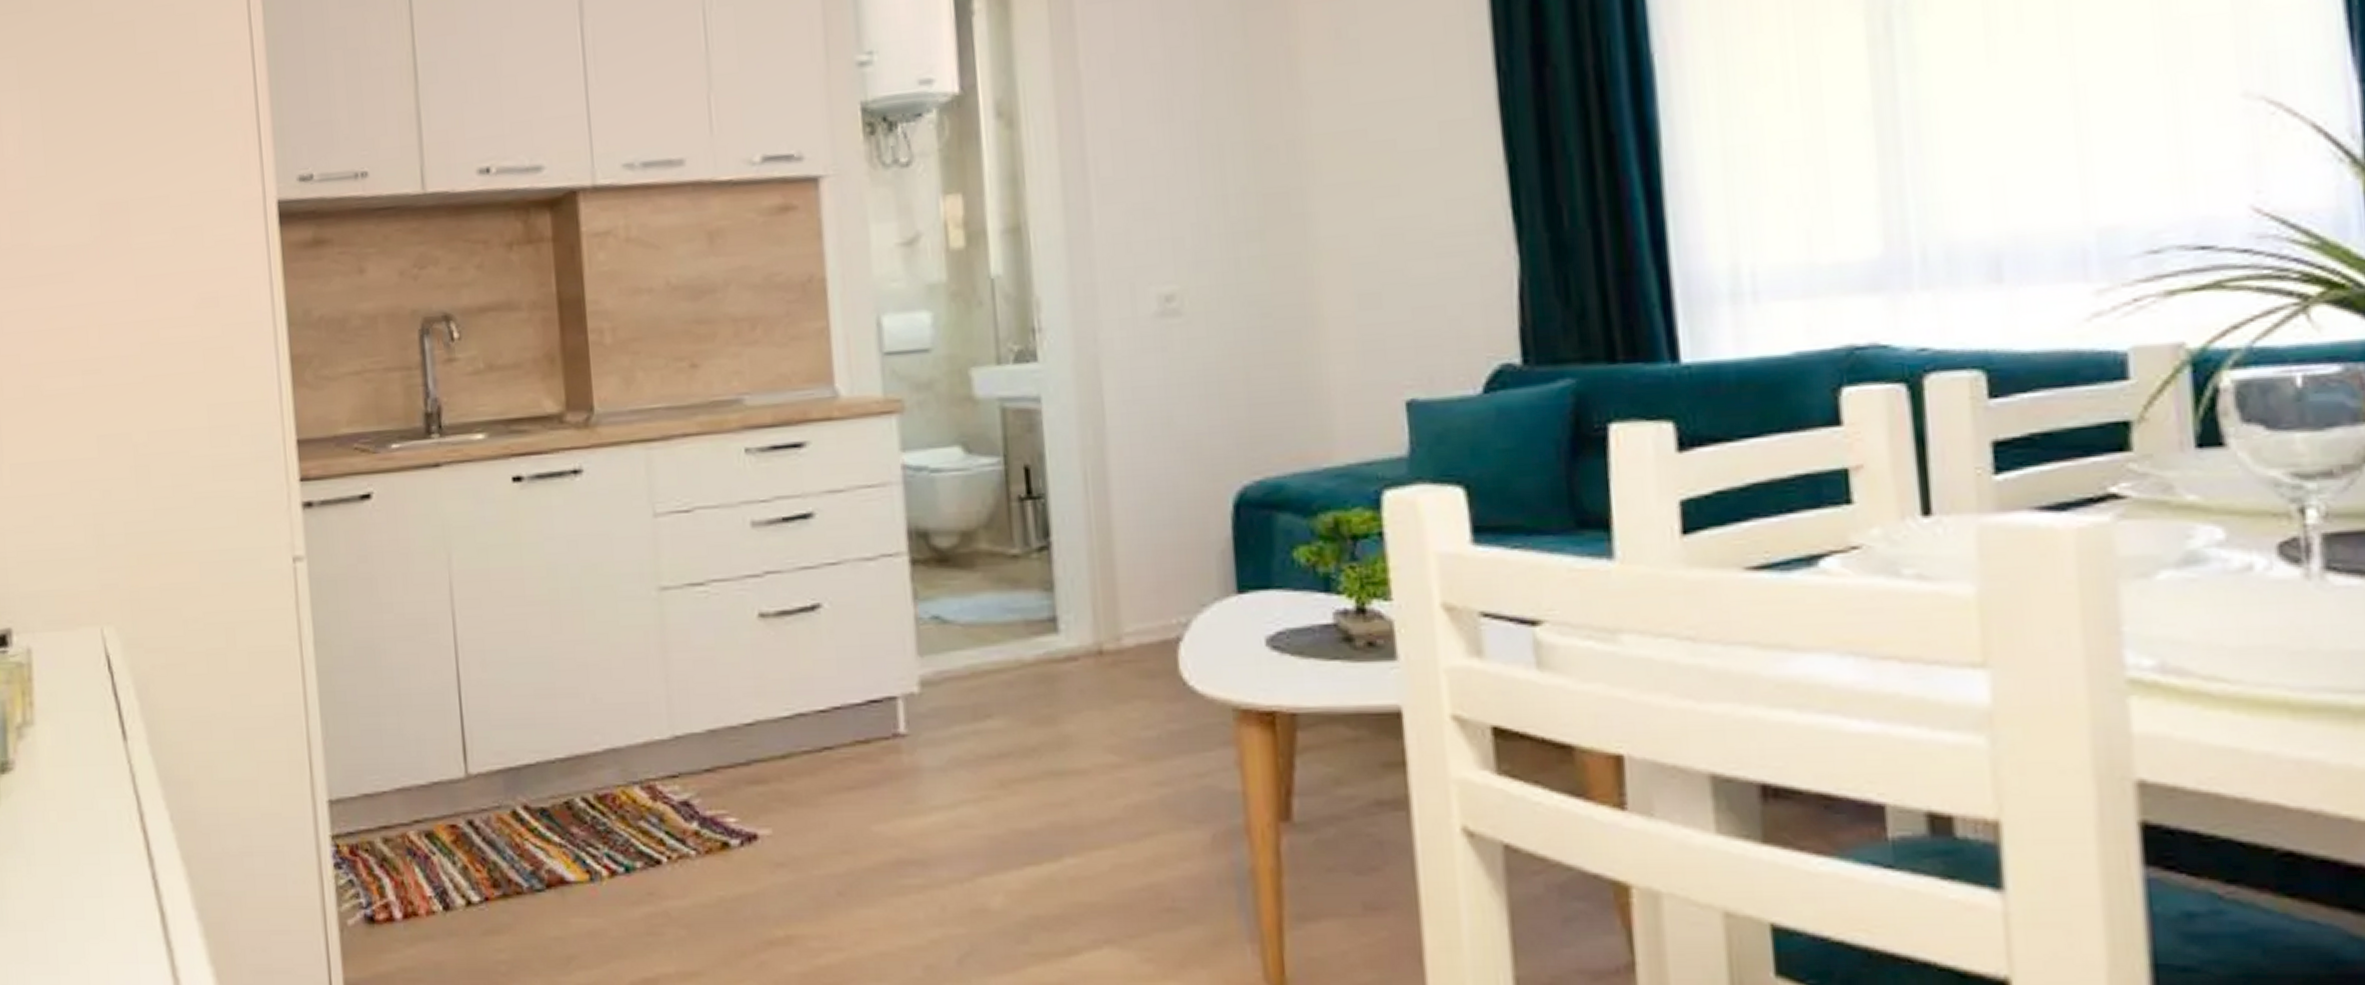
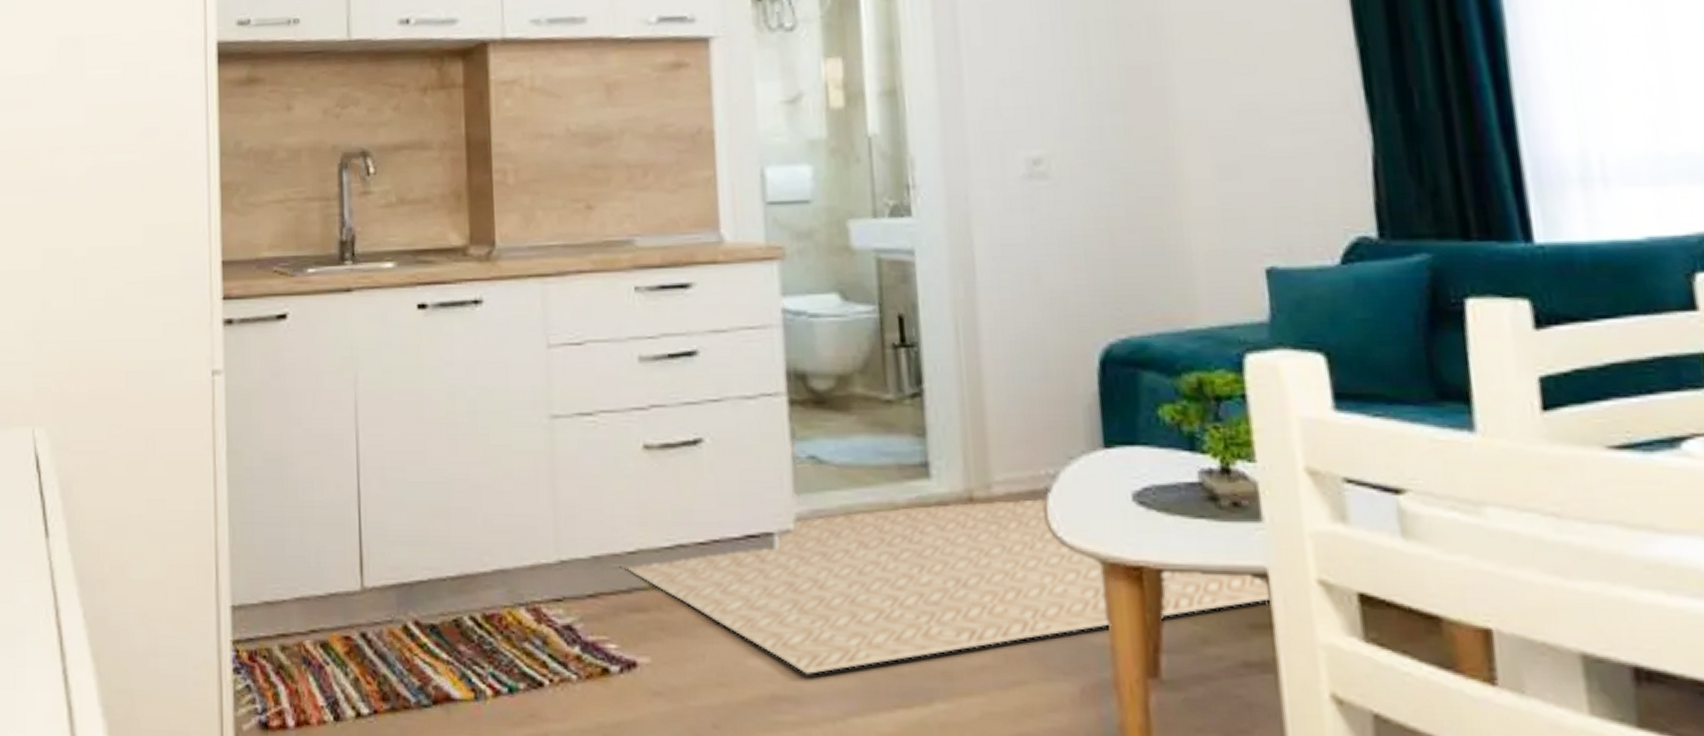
rug: none [742,648,1406,837] -> present [624,499,1273,674]

